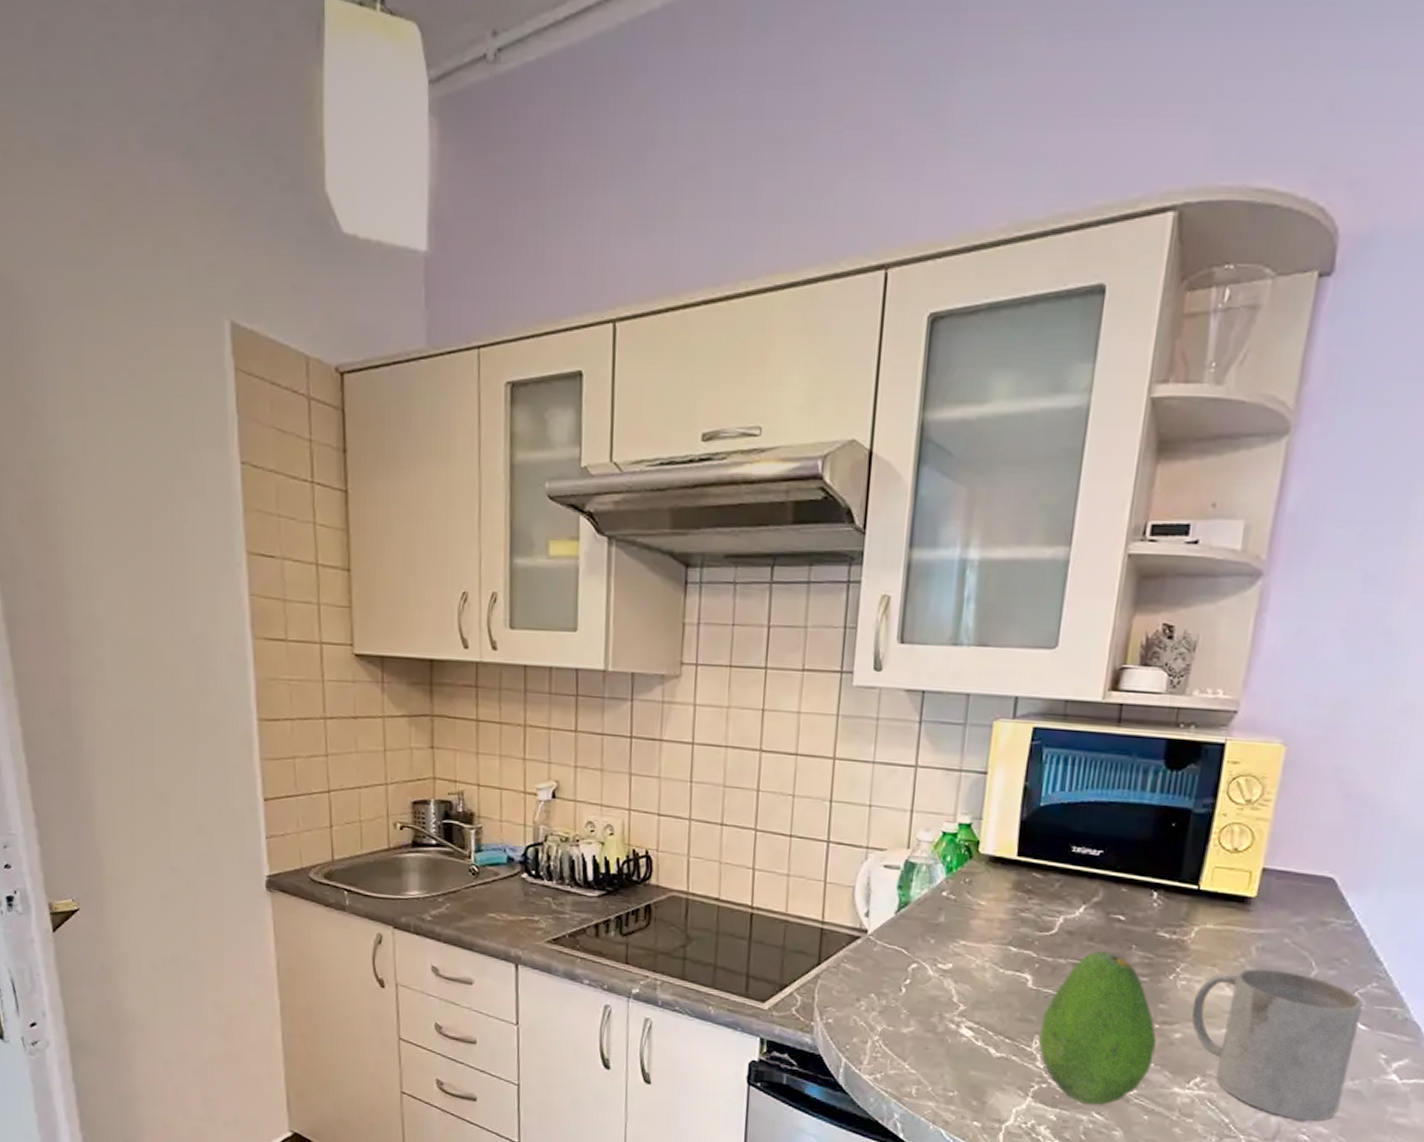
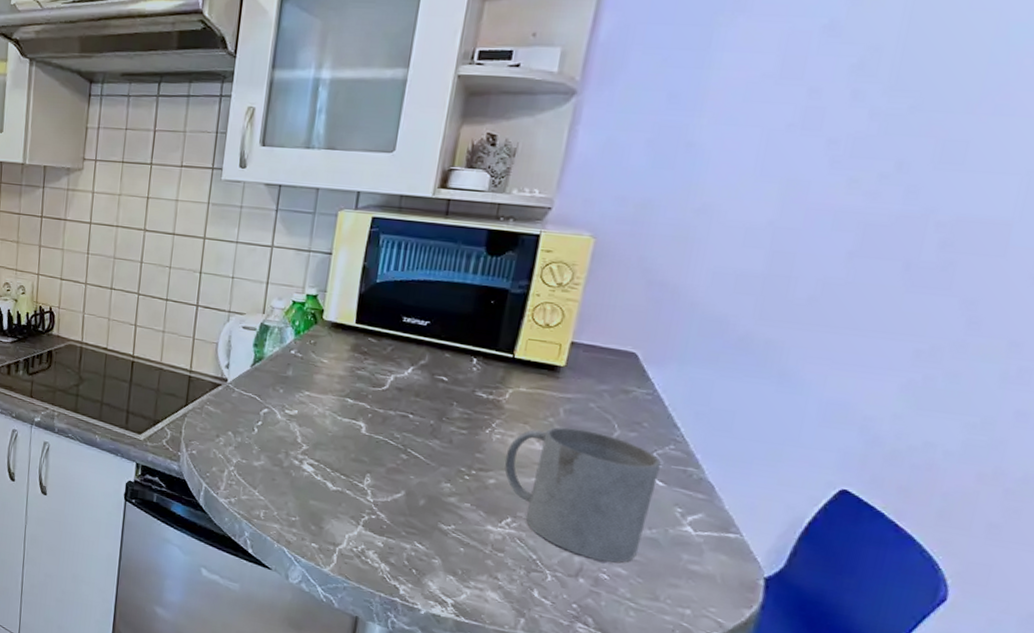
fruit: present [1038,951,1156,1105] -> none [369,406,473,537]

